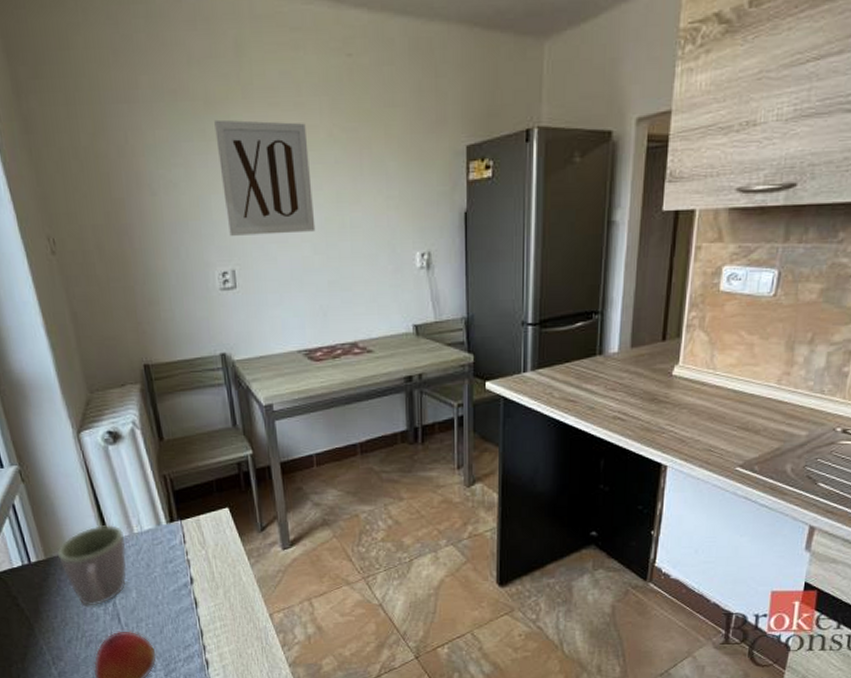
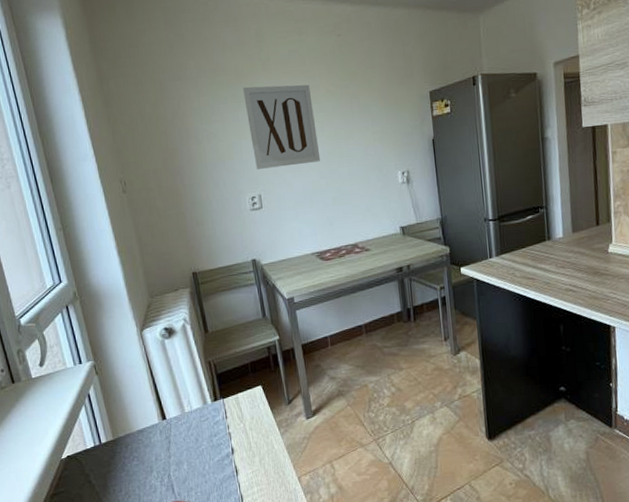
mug: present [56,525,127,606] -> none [122,406,180,480]

